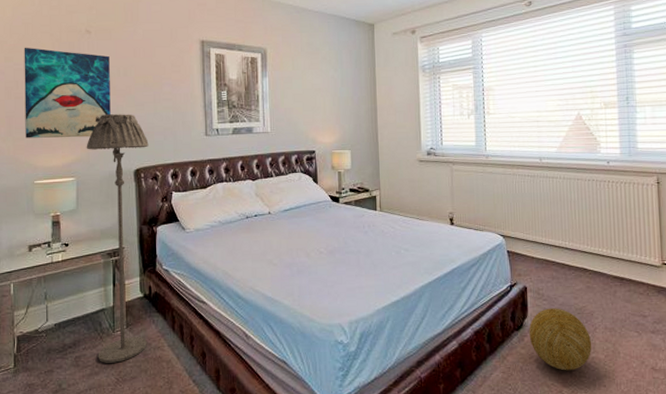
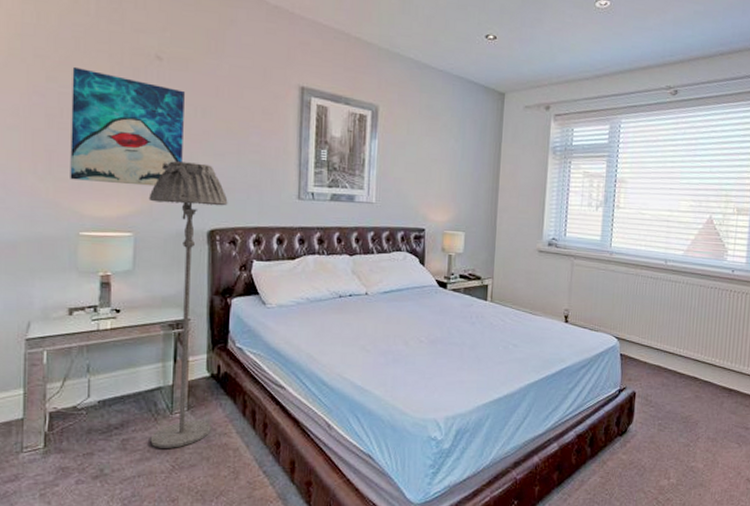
decorative ball: present [529,308,592,371] -> none [632,415,693,478]

